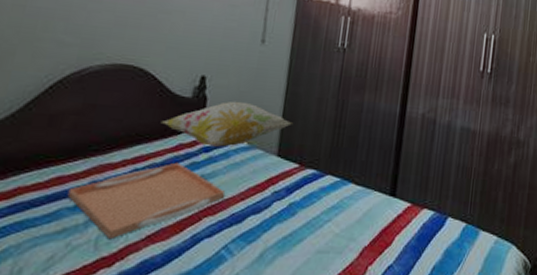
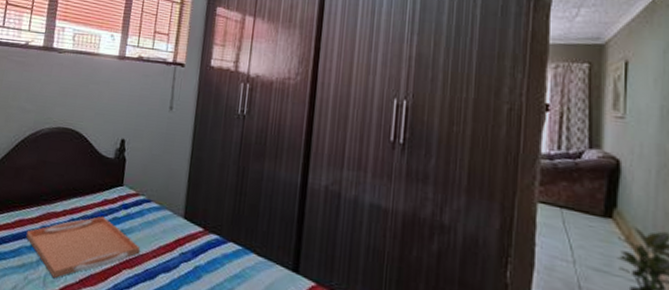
decorative pillow: present [160,101,292,147] -> none [91,163,197,206]

